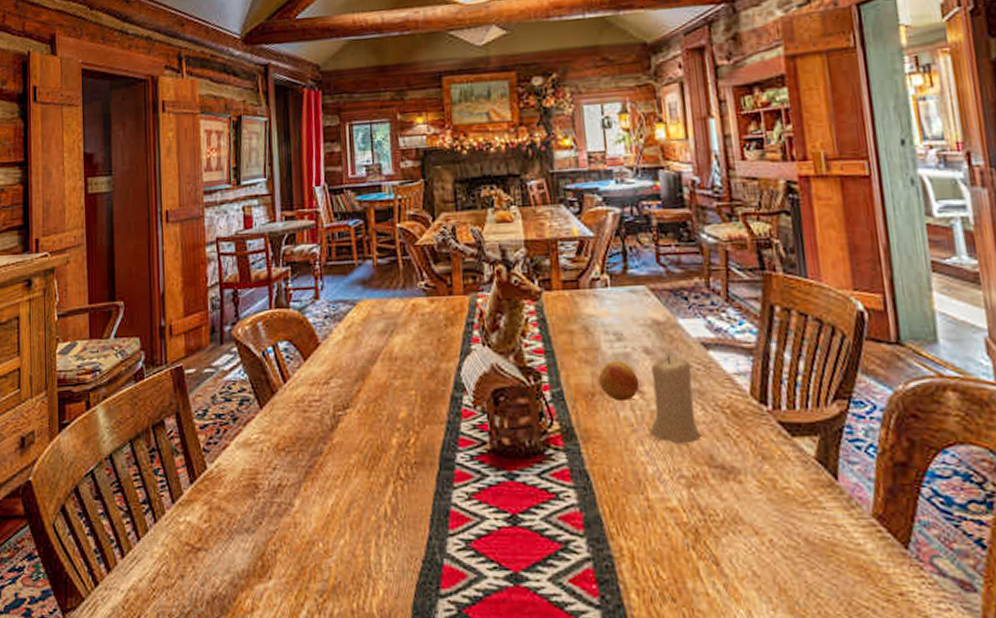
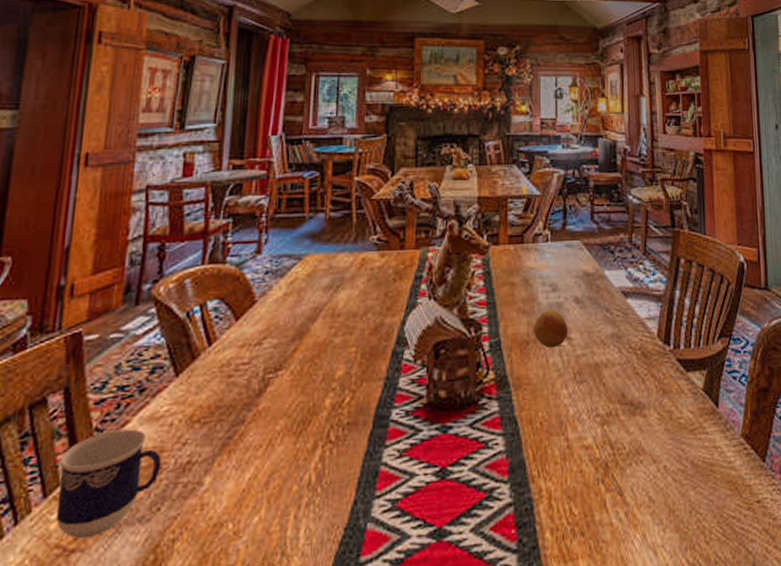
cup: none [180,452,258,541] -> present [55,428,161,540]
candle: present [650,354,702,444] -> none [575,303,617,385]

